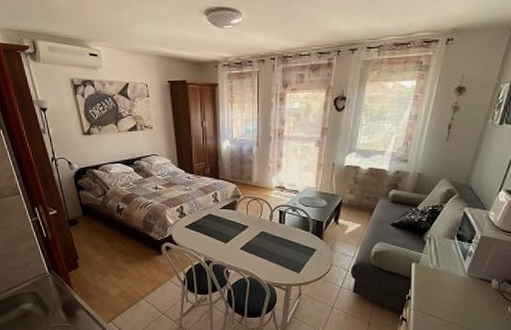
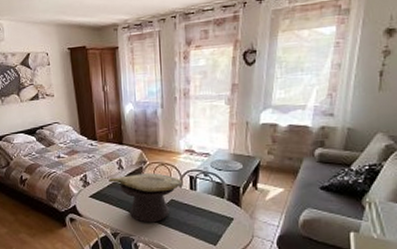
decorative bowl: none [204,207,273,252] -> present [108,173,183,223]

